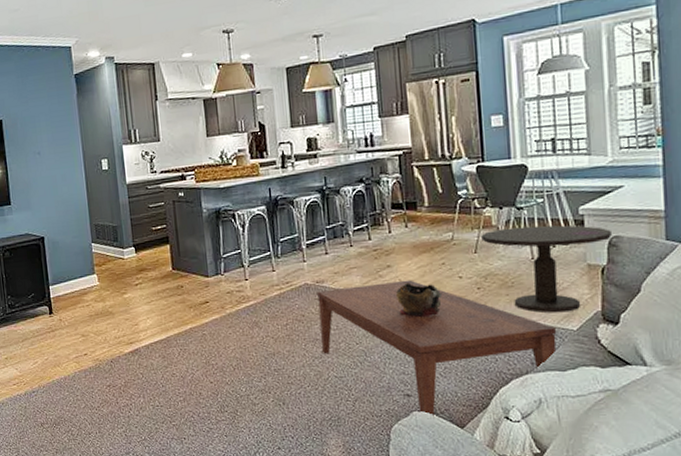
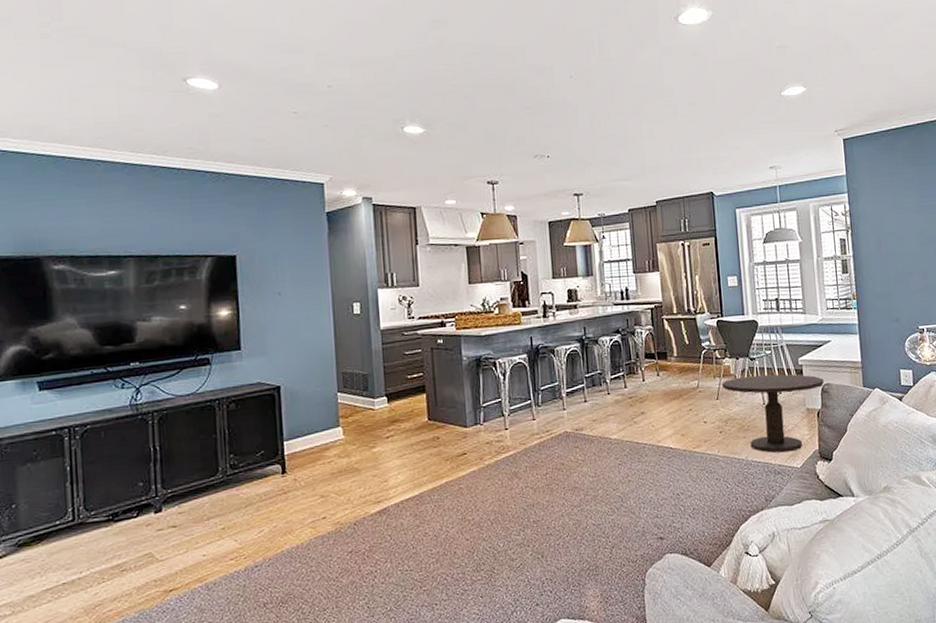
coffee table: present [317,280,557,418] -> none [577,425,786,559]
decorative bowl: present [396,282,441,318] -> none [650,428,689,461]

